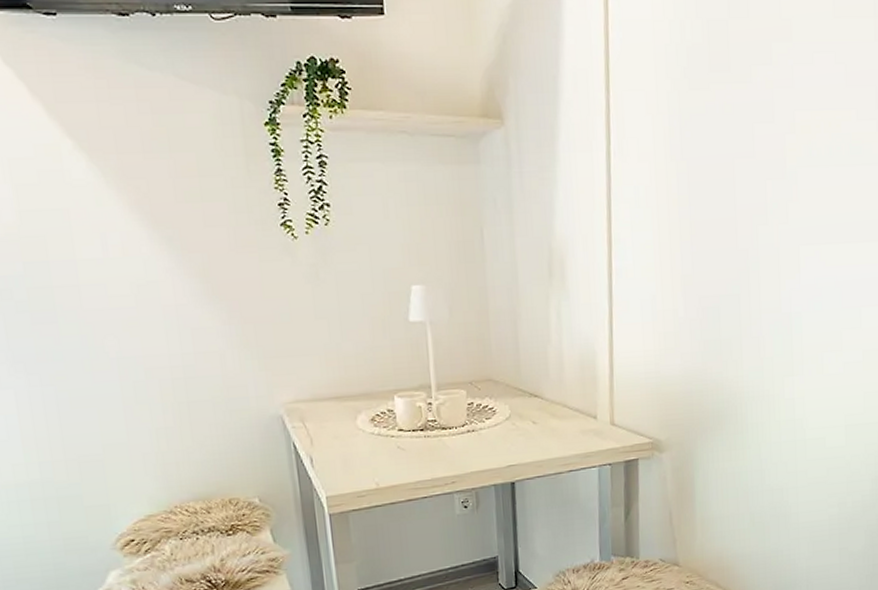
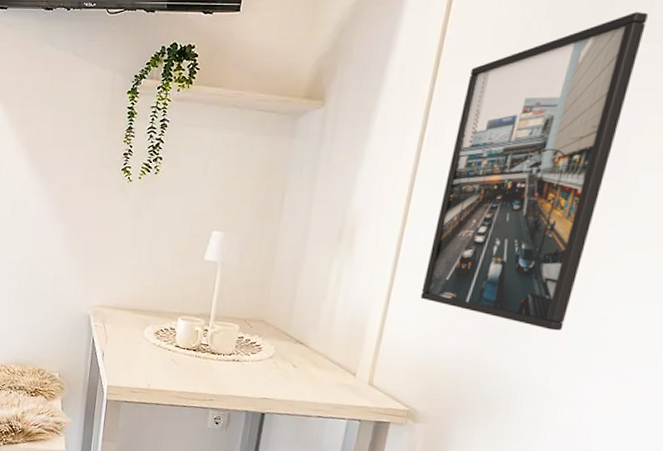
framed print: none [639,11,778,334] -> present [420,12,648,331]

